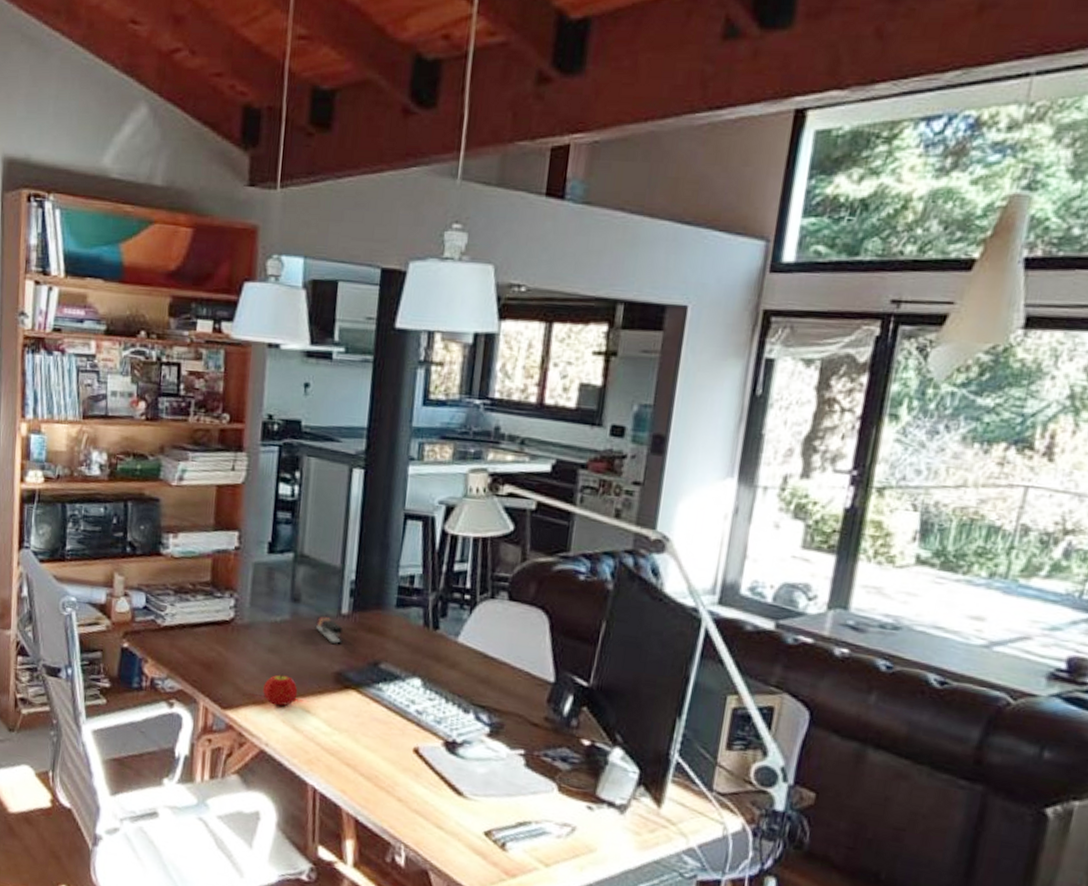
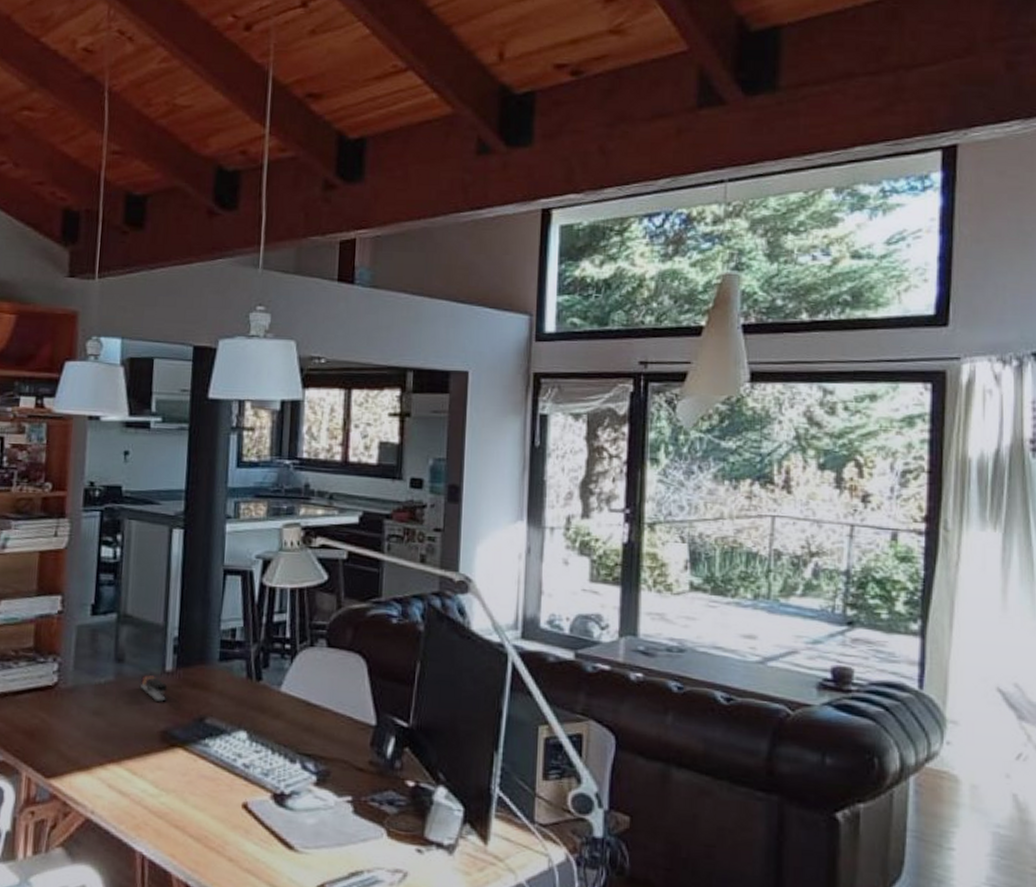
fruit: present [263,673,298,706] -> none [88,736,124,771]

